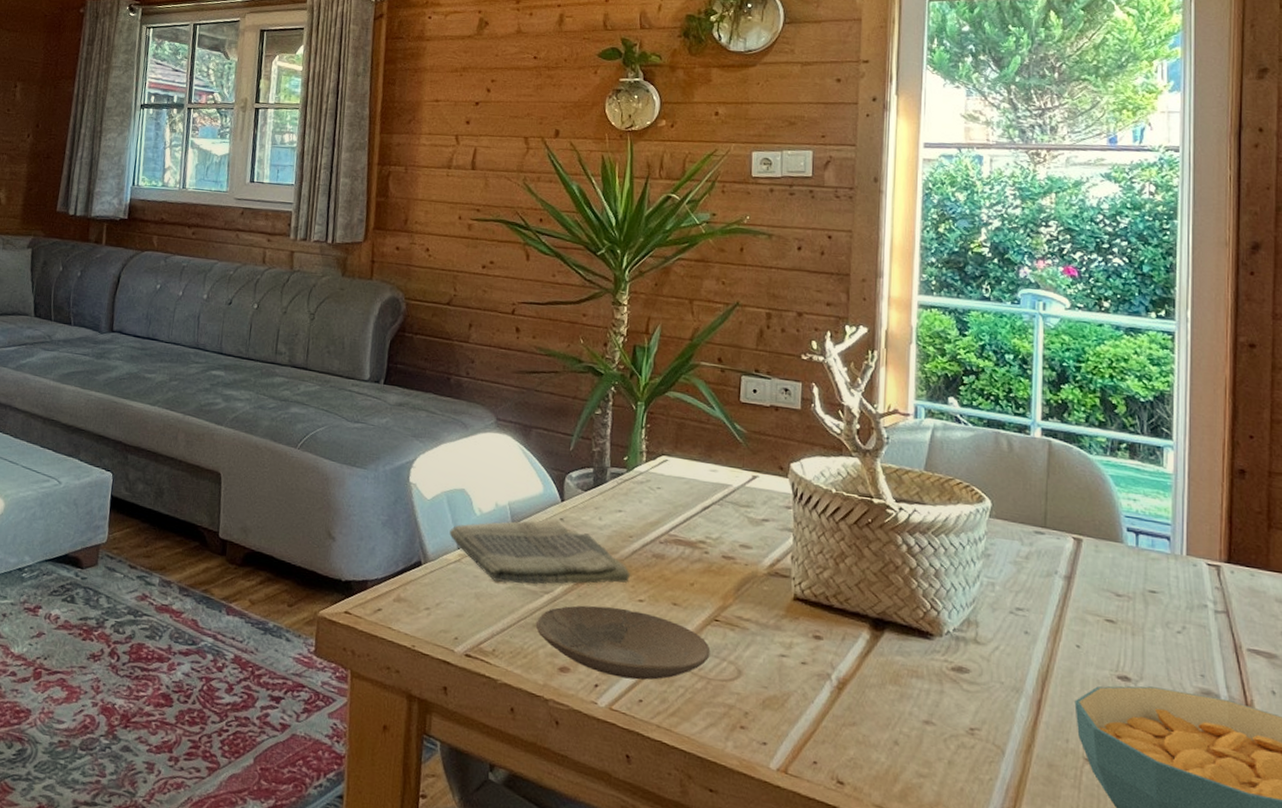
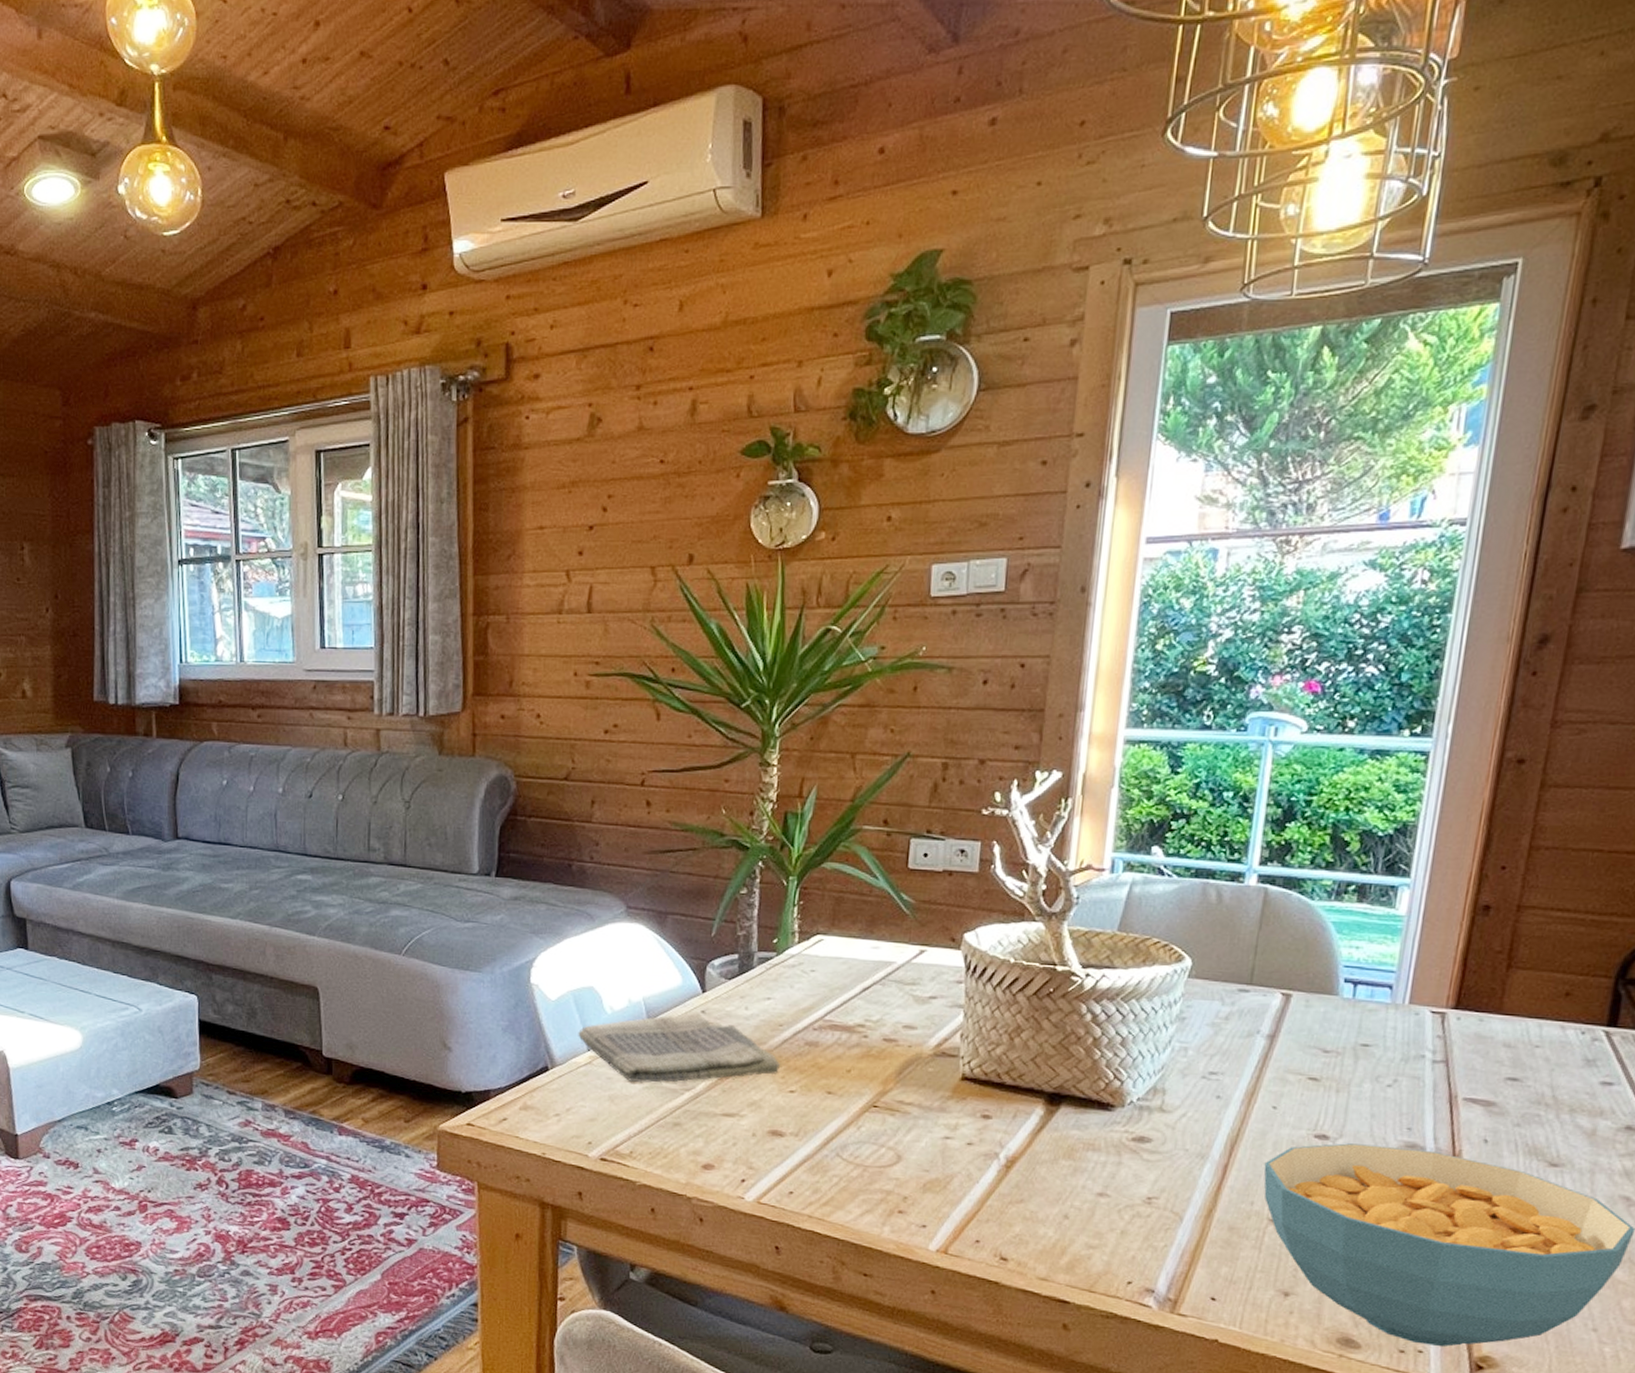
plate: present [535,605,711,680] -> none [676,1100,868,1172]

